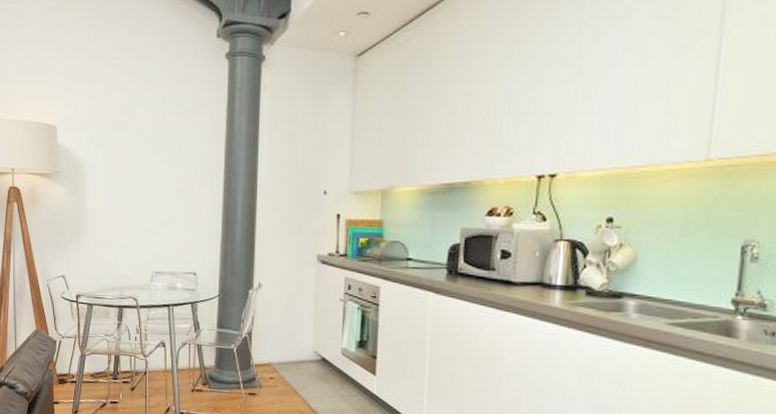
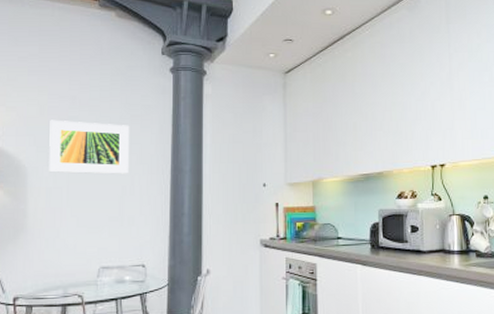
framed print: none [105,114,183,175] -> present [49,120,130,174]

